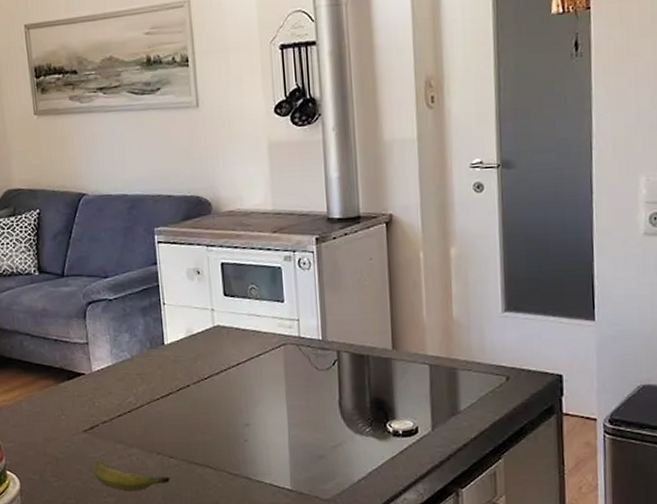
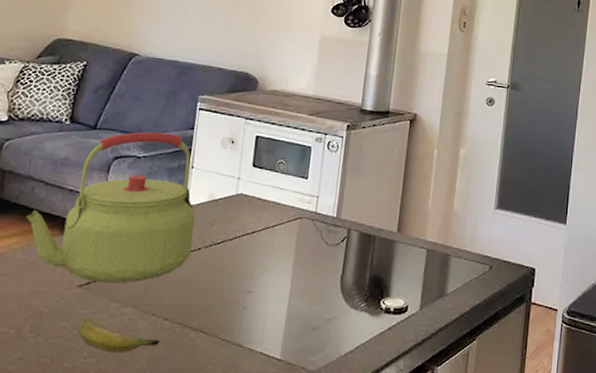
kettle: none [21,271,181,426] -> present [25,131,195,283]

